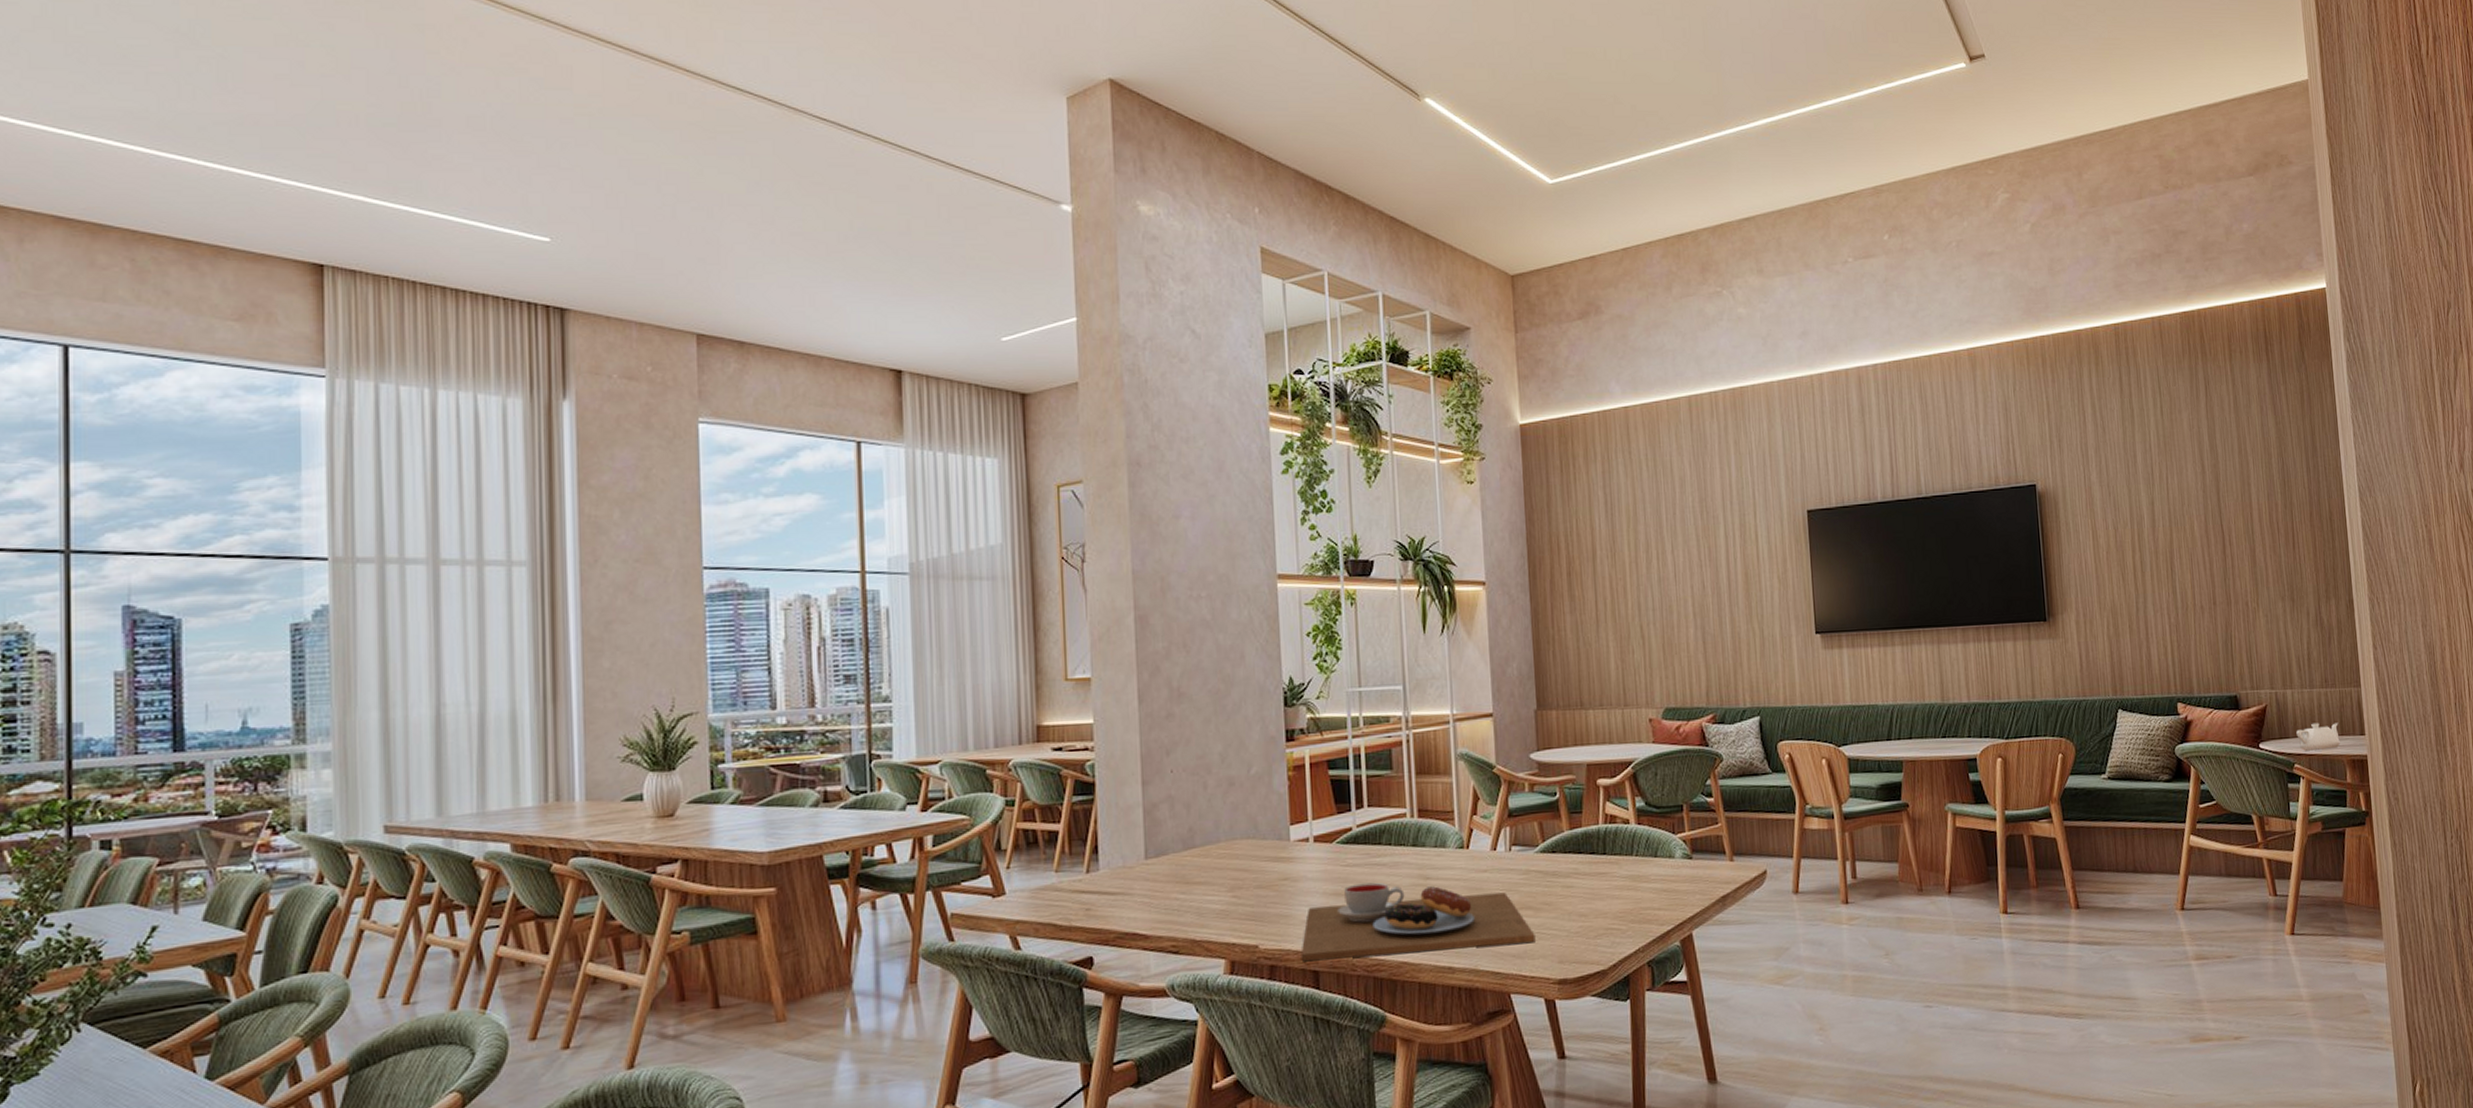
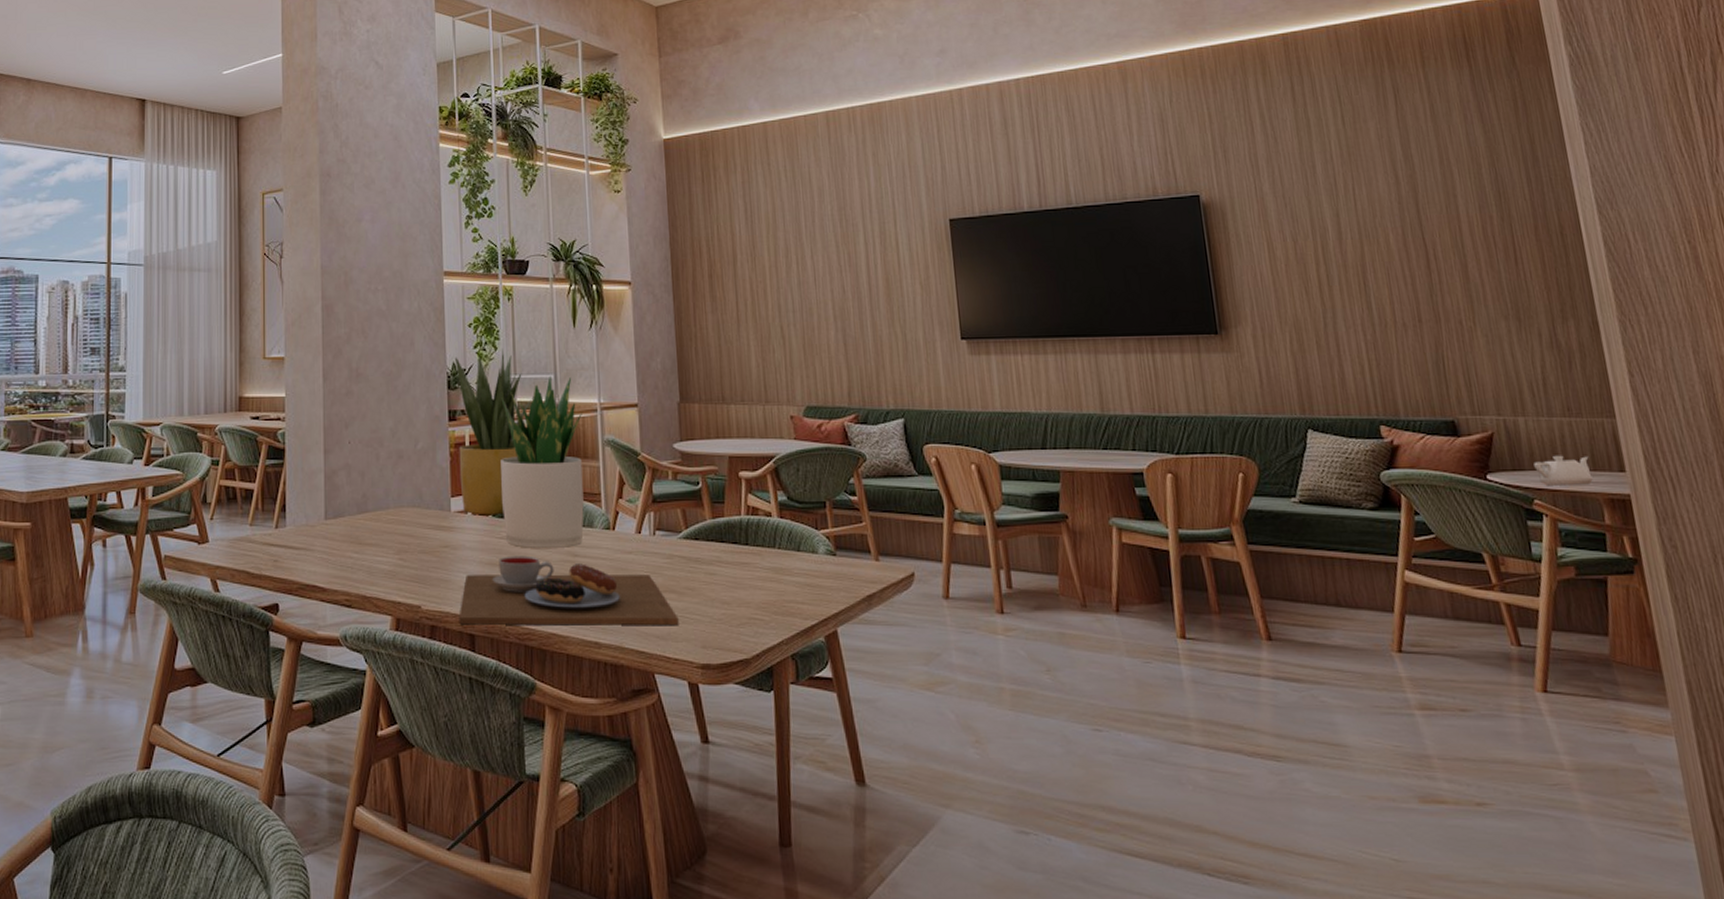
planter: none [1293,659,1381,843] -> present [456,349,534,516]
planter: none [1344,687,1436,875] -> present [501,375,584,549]

